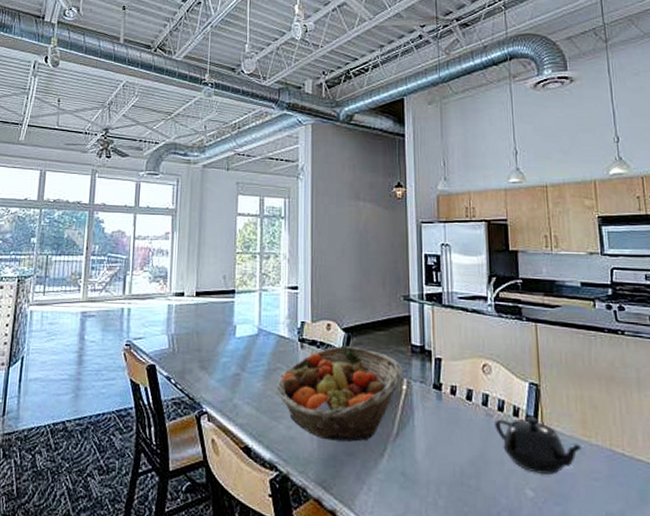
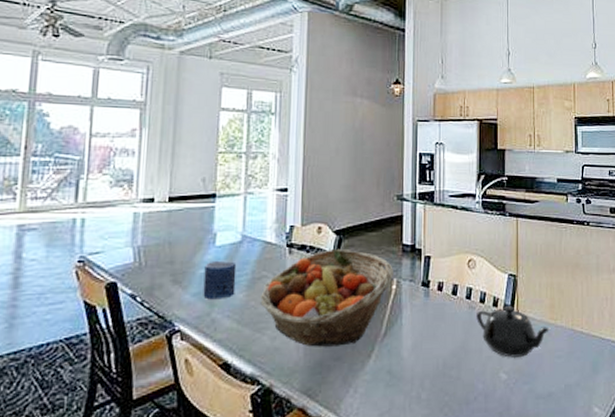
candle: none [226,350,254,387] -> present [203,260,237,300]

